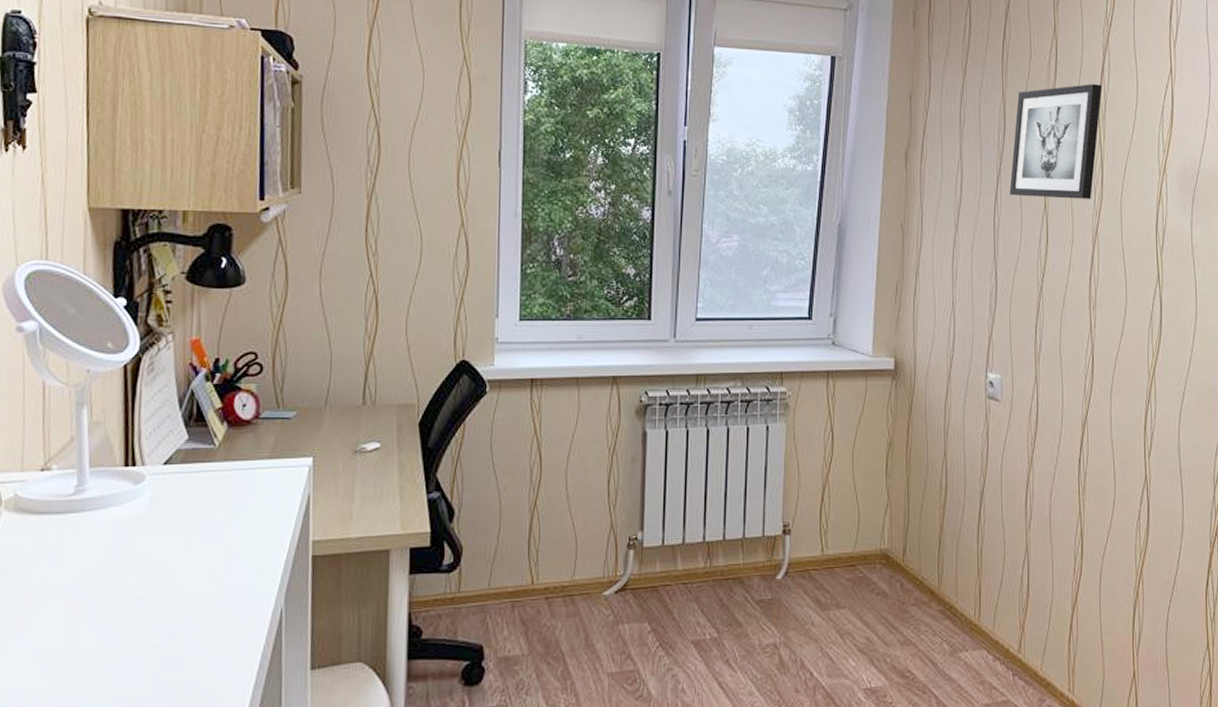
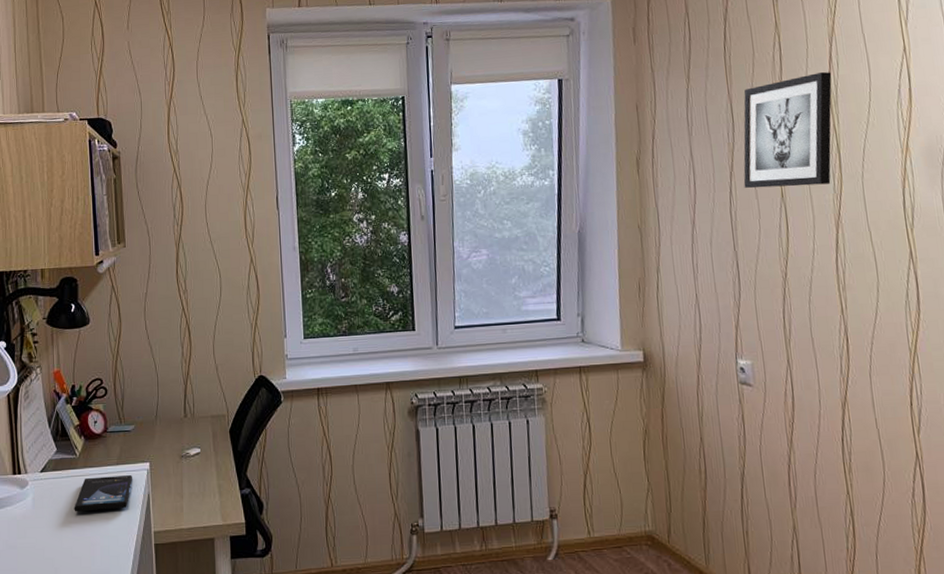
smartphone: none [206,472,289,515] -> present [74,475,132,512]

